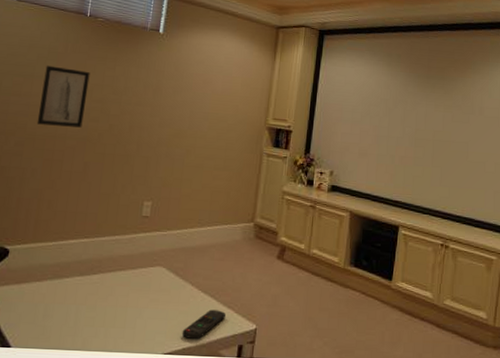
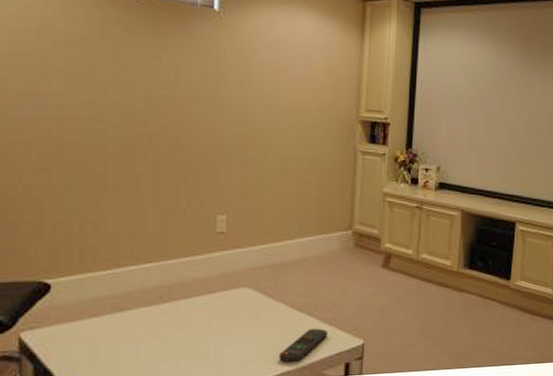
wall art: present [36,65,90,128] -> none [64,55,128,132]

